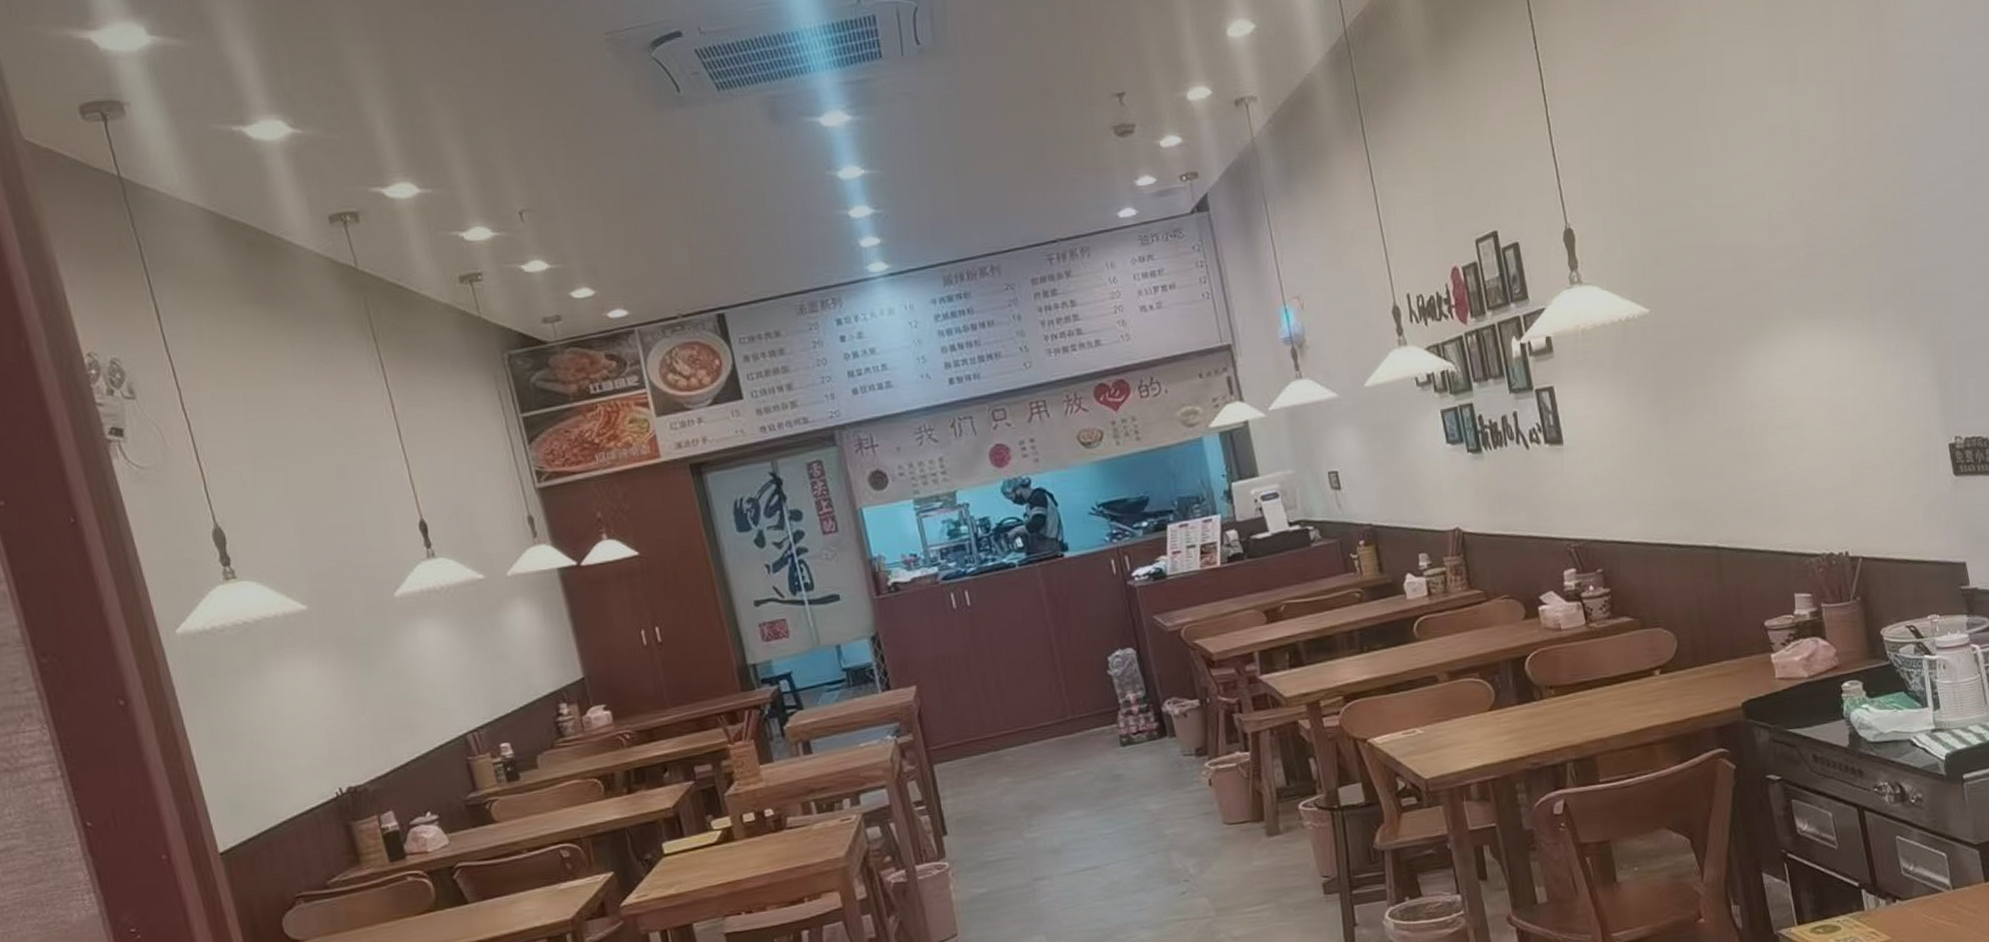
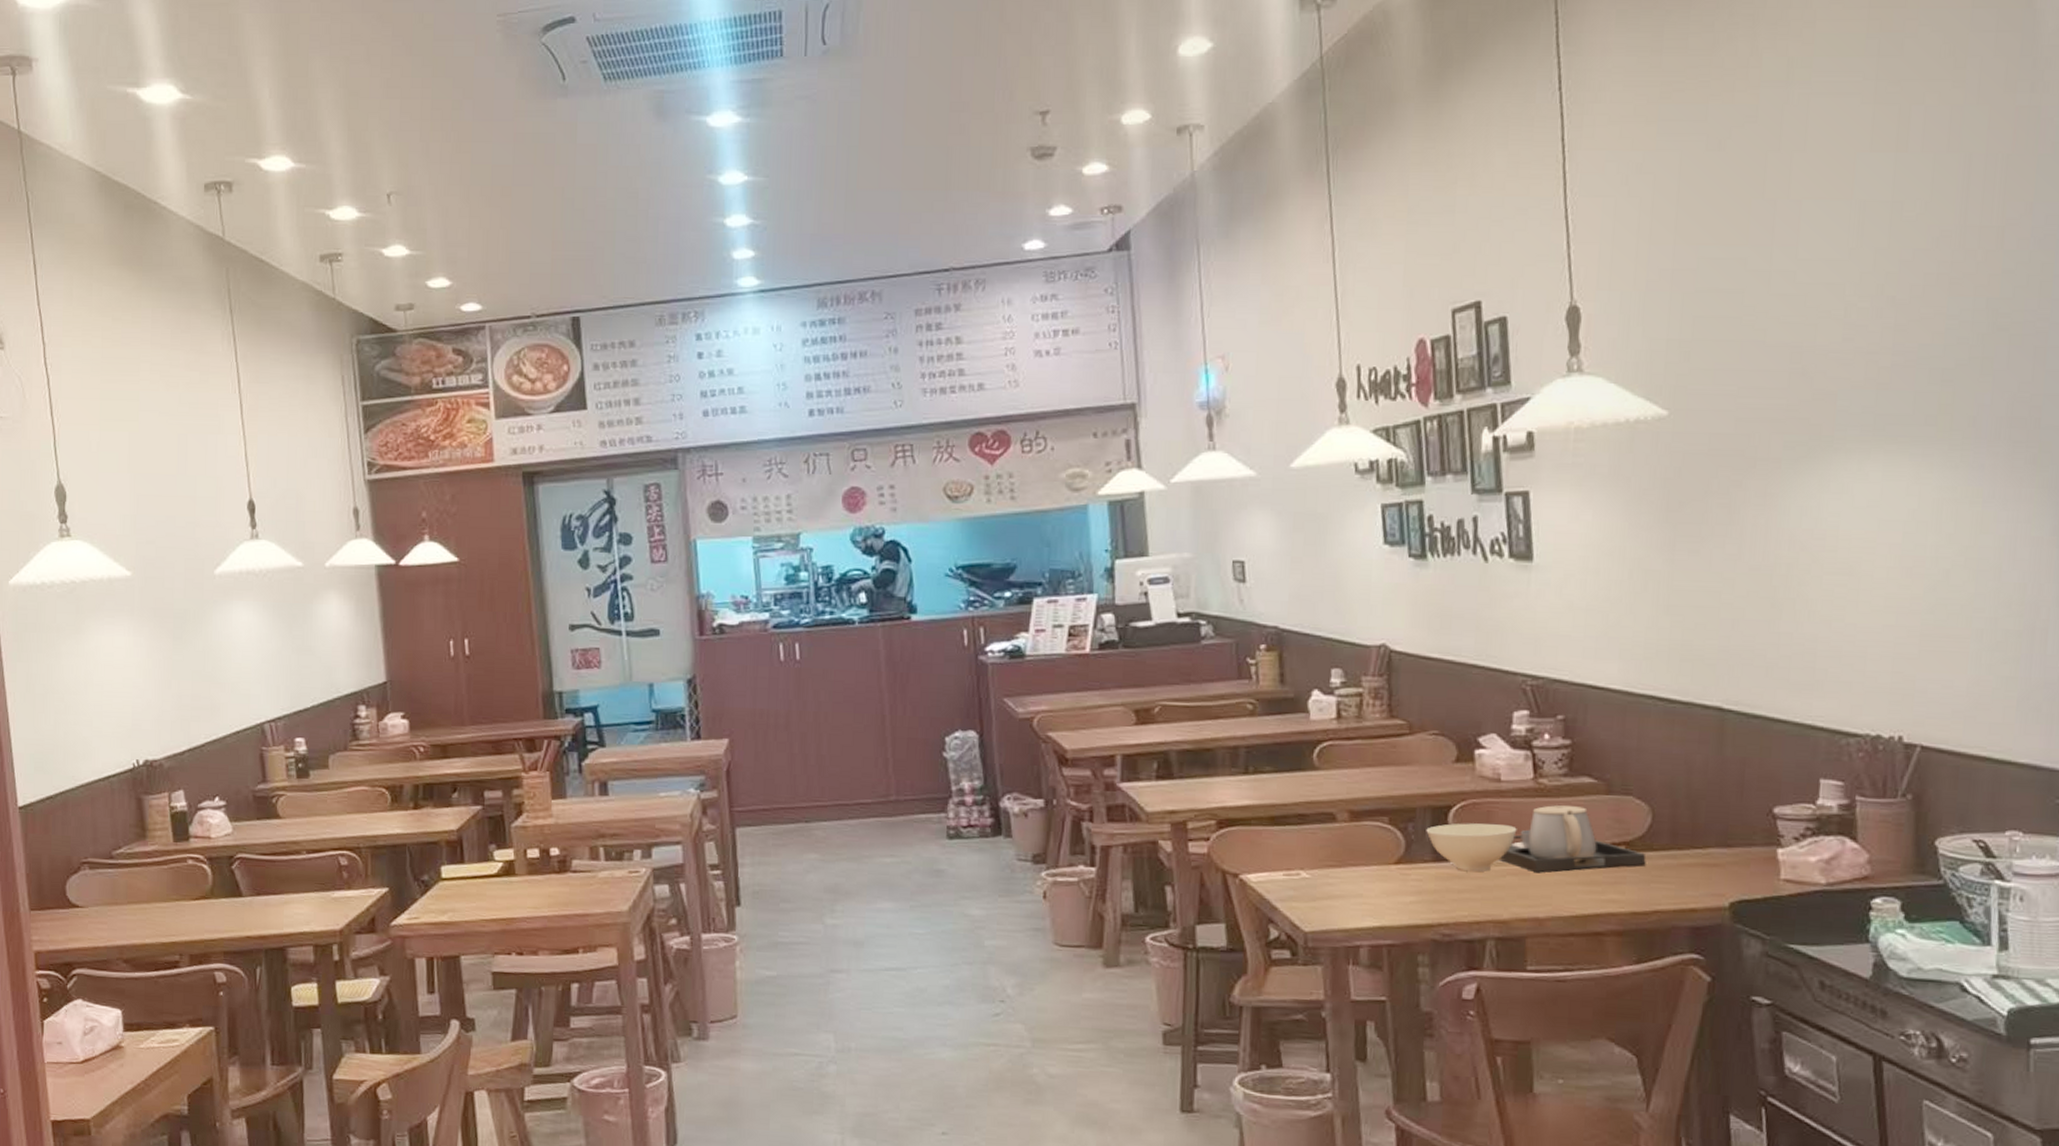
bowl: none [1509,665,1578,709] -> present [1426,823,1517,872]
teapot: none [1567,642,1678,702] -> present [1498,805,1646,873]

